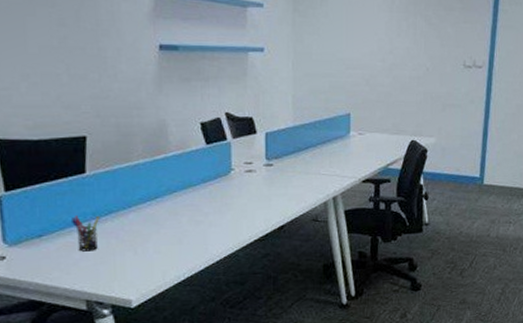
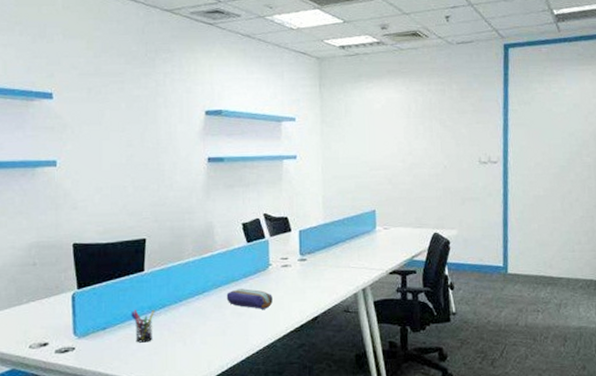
pencil case: none [182,195,235,217] -> present [226,288,273,309]

